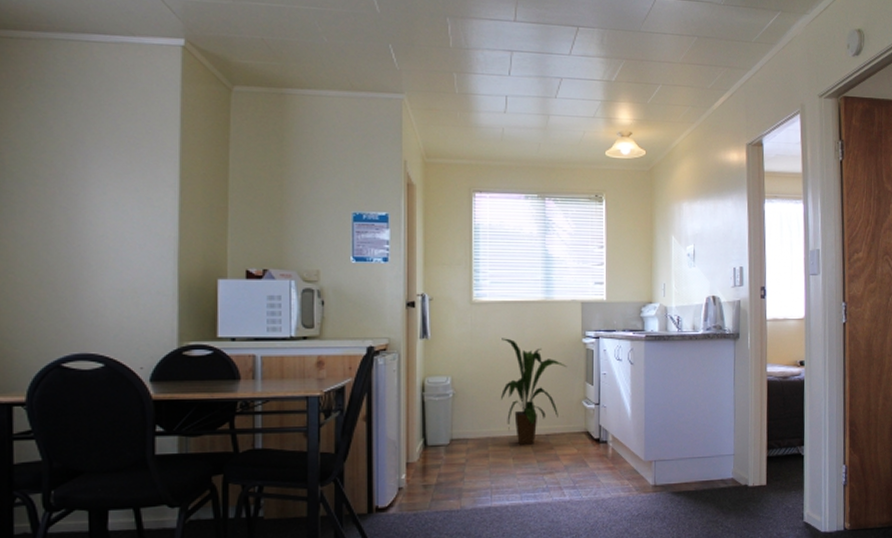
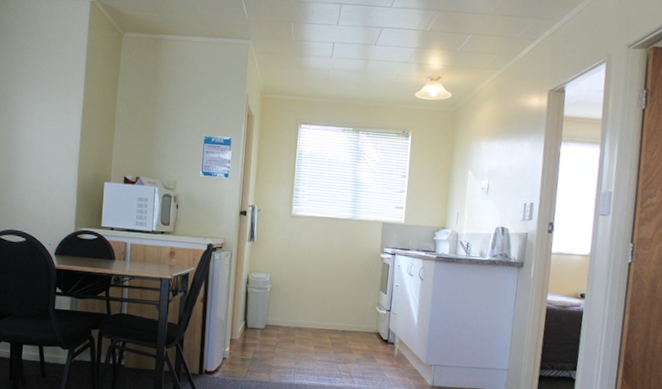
house plant: present [501,338,567,445] -> none [309,247,366,338]

